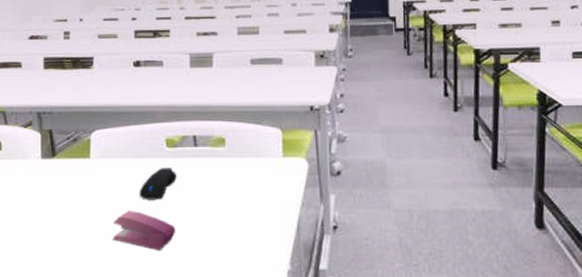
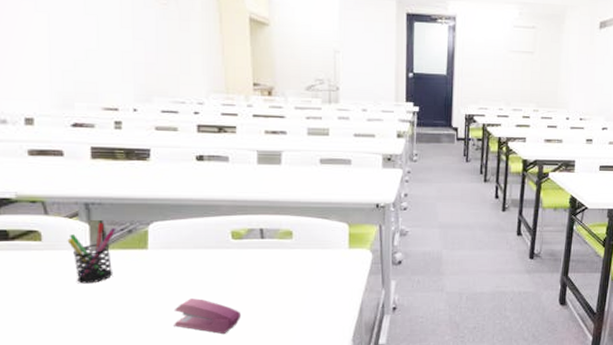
pen holder: none [22,132,64,193] -> present [67,223,117,284]
computer mouse: present [139,168,177,200] -> none [202,258,243,288]

